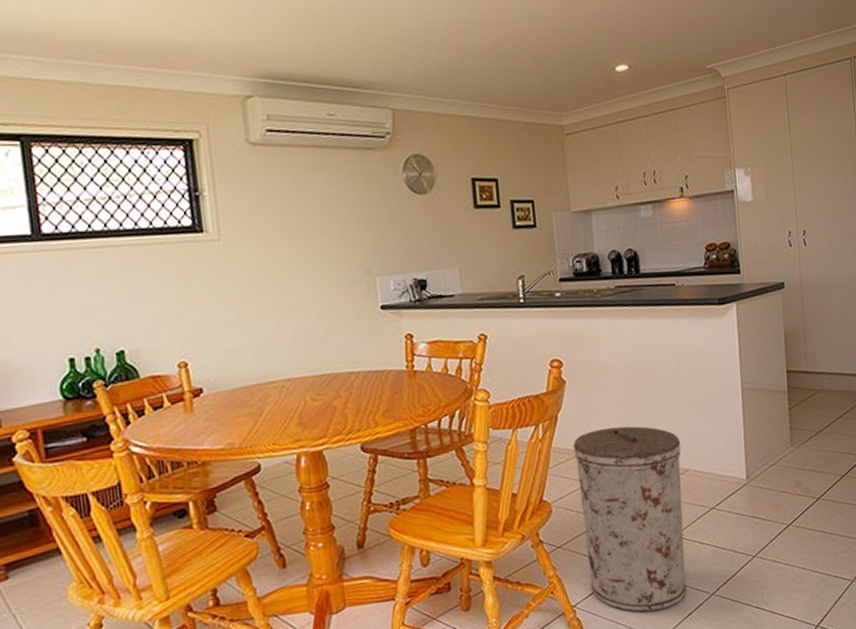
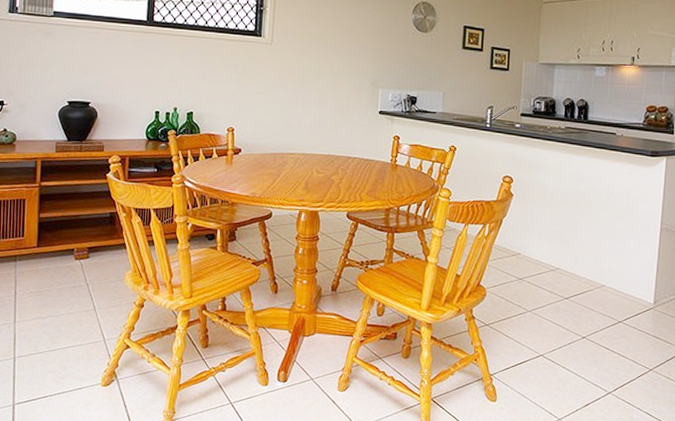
trash can: present [573,426,687,612] -> none [508,238,601,396]

